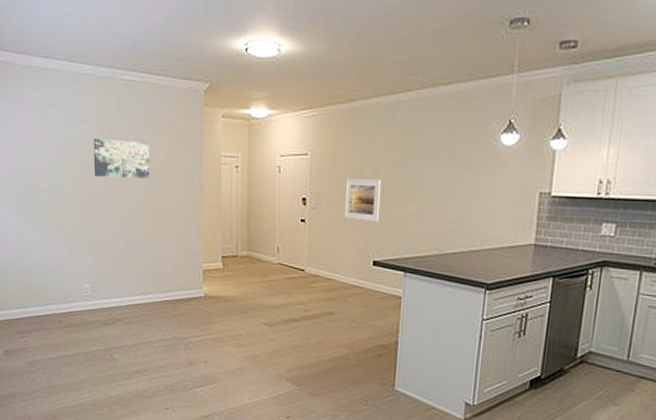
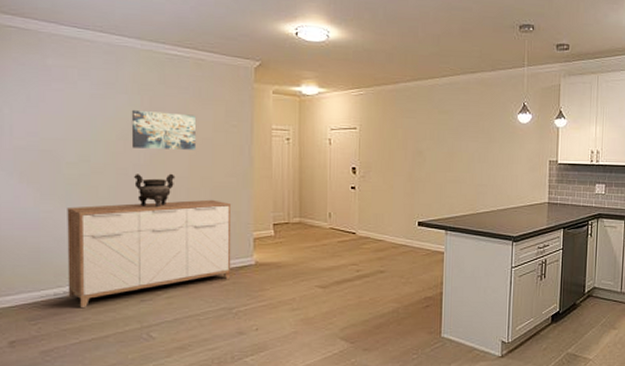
sideboard: none [43,229,183,327] -> present [67,199,232,309]
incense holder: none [97,202,132,236] -> present [134,173,176,208]
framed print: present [344,178,382,222] -> none [391,149,424,188]

